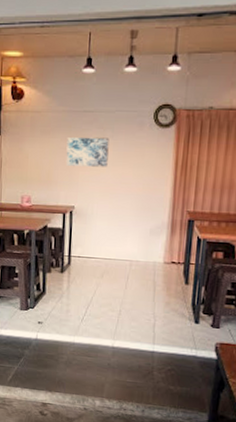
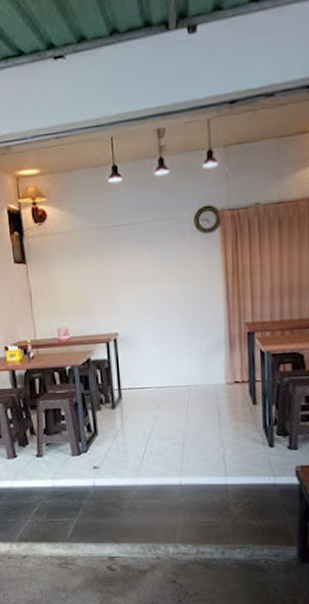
wall art: present [66,137,109,167] -> none [100,252,149,289]

